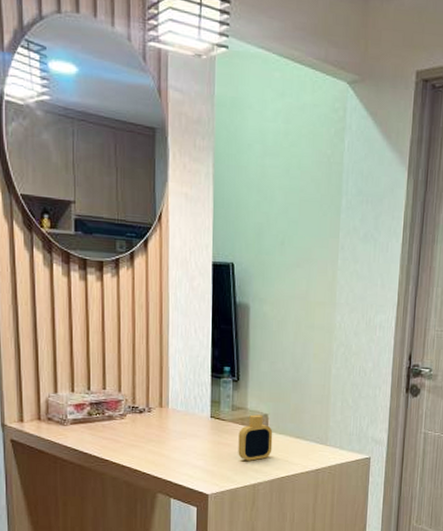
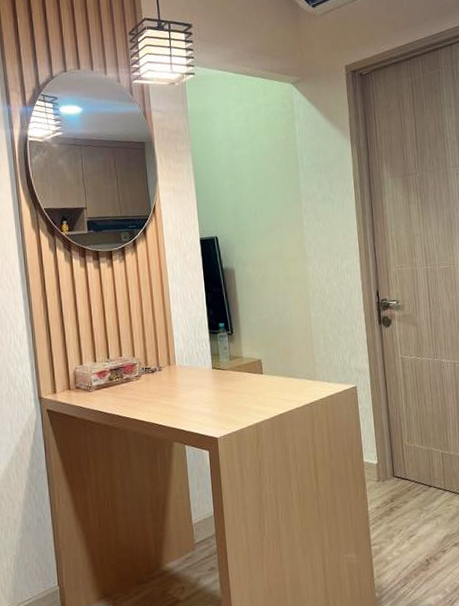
perfume bottle: present [238,414,273,461] -> none [238,360,269,403]

